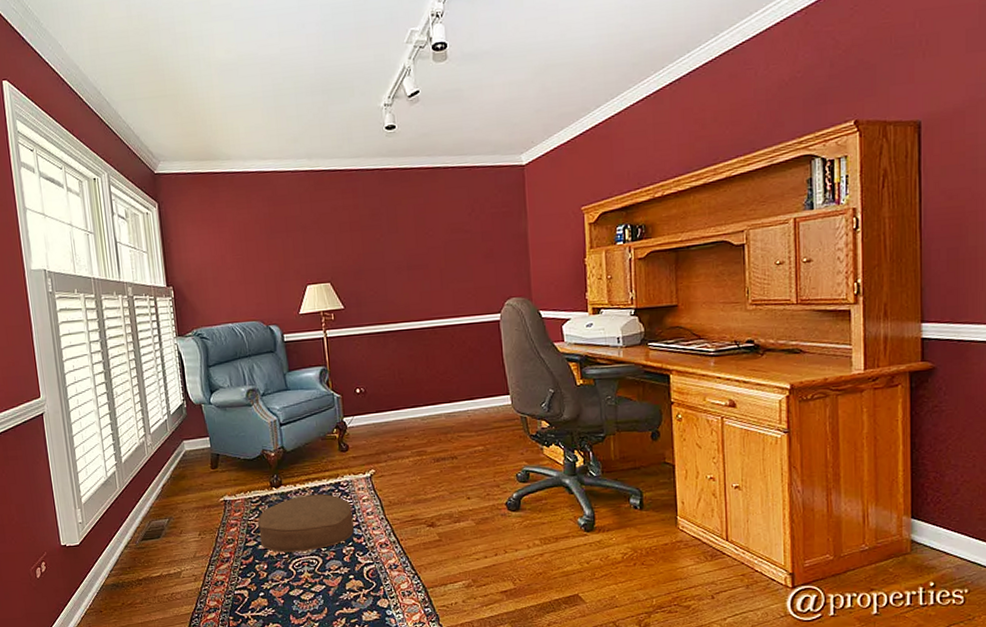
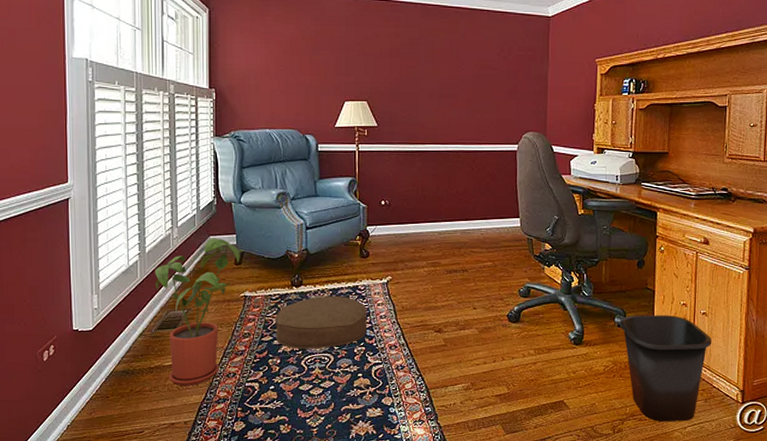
house plant: none [133,442,220,597] -> present [155,238,245,386]
waste bin: none [635,491,748,613] -> present [619,315,711,421]

